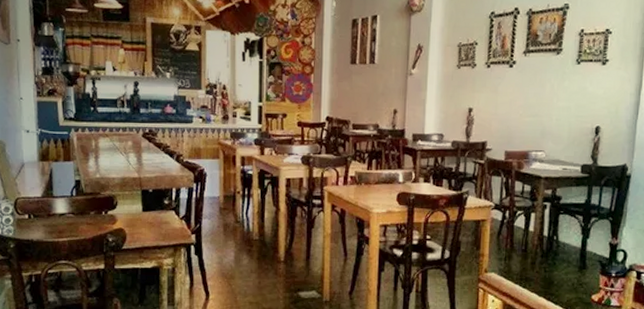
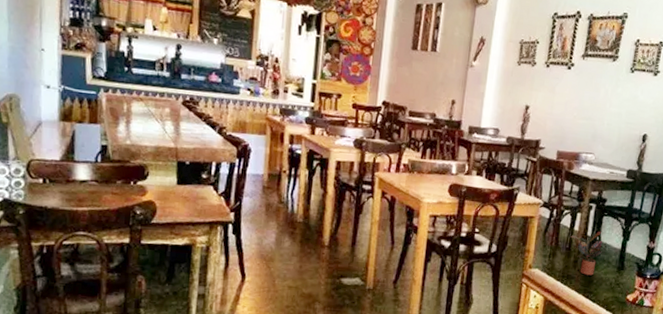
potted plant: none [526,230,561,277] -> present [571,231,602,276]

